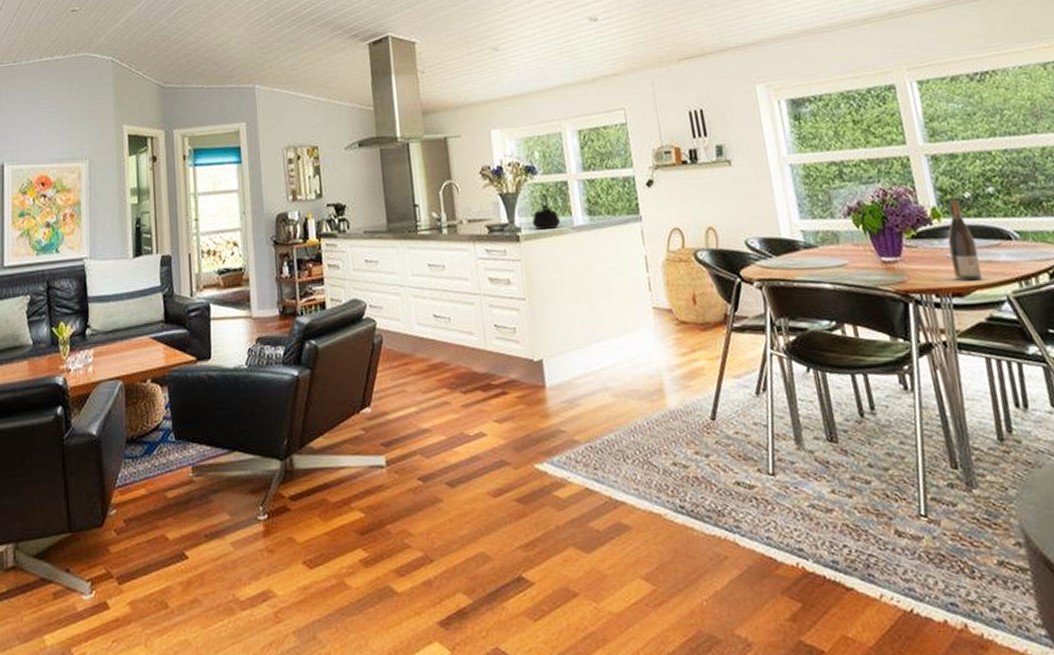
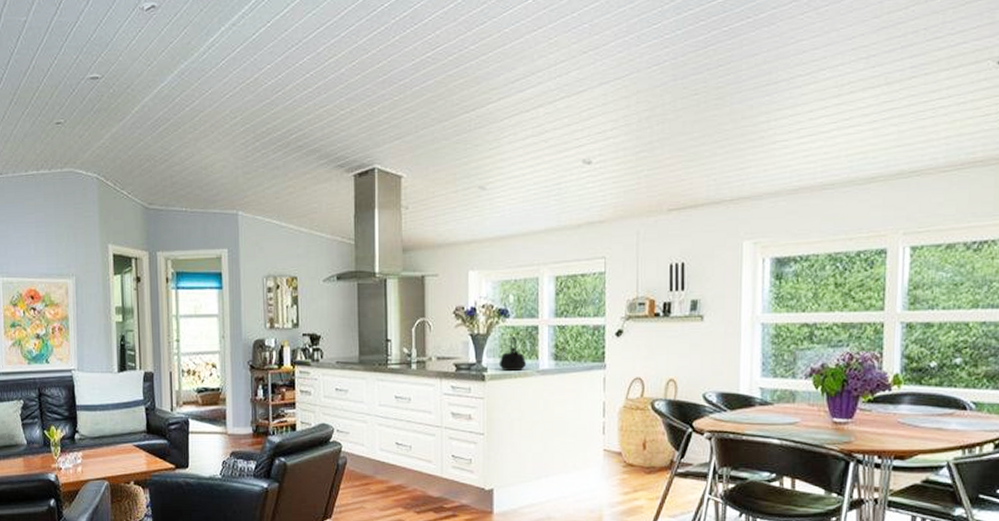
wine bottle: present [948,201,983,281] -> none [901,369,930,446]

